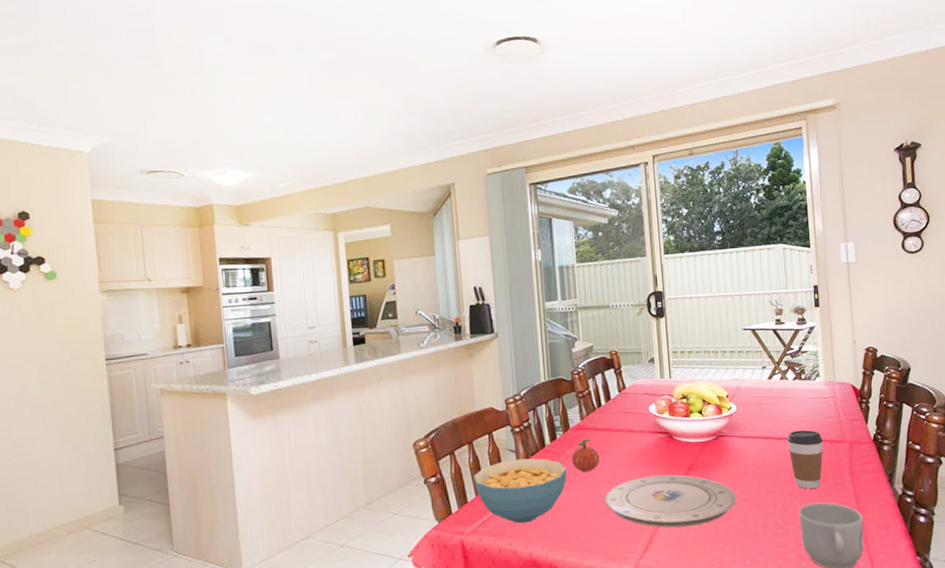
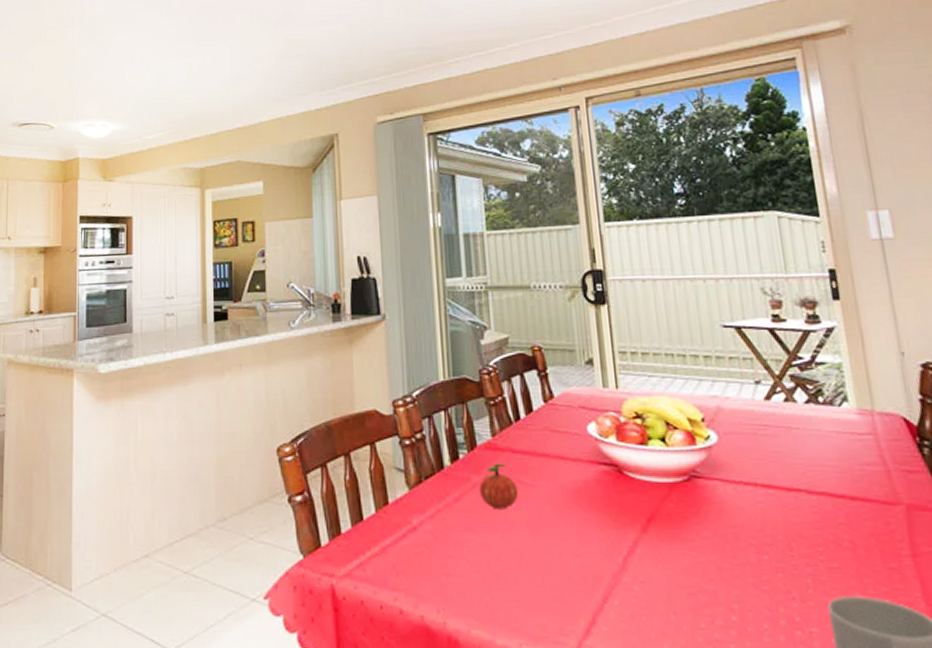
cereal bowl: present [473,458,567,524] -> none [350,482,473,572]
plate: present [605,474,737,528] -> none [525,525,725,608]
coffee cup: present [787,430,823,489] -> none [801,479,863,572]

